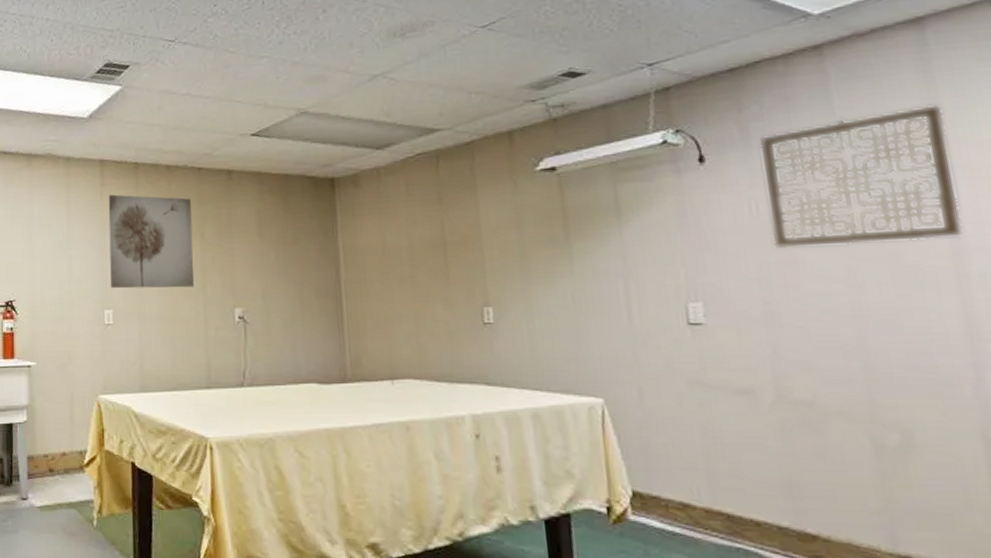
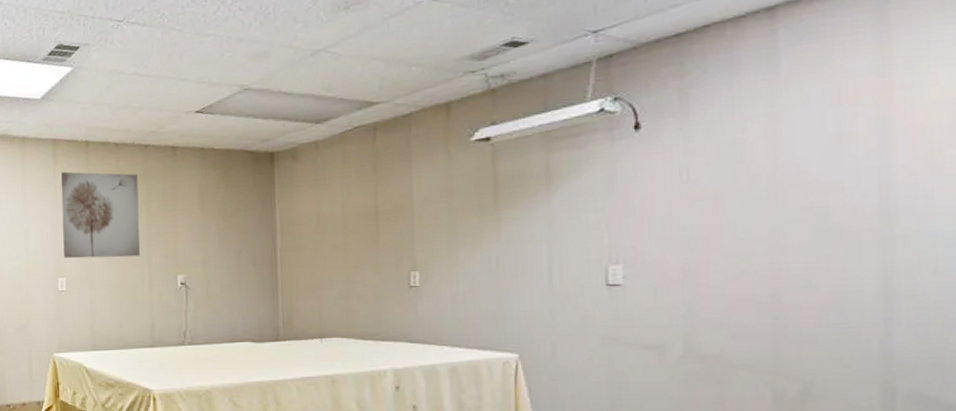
wall art: present [759,104,964,249] -> none [697,65,896,213]

